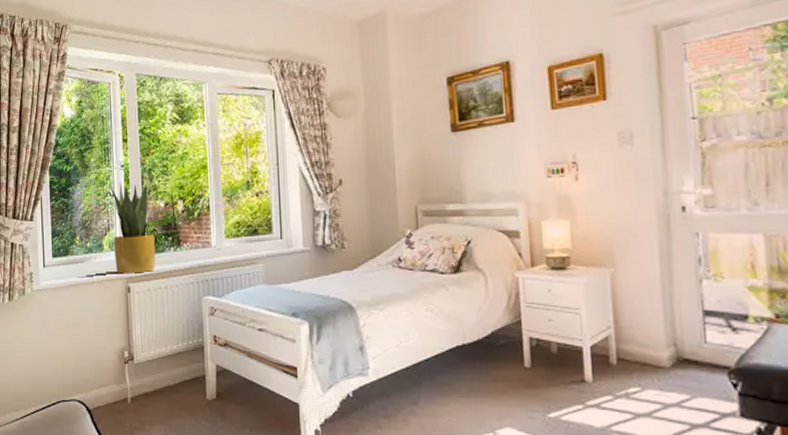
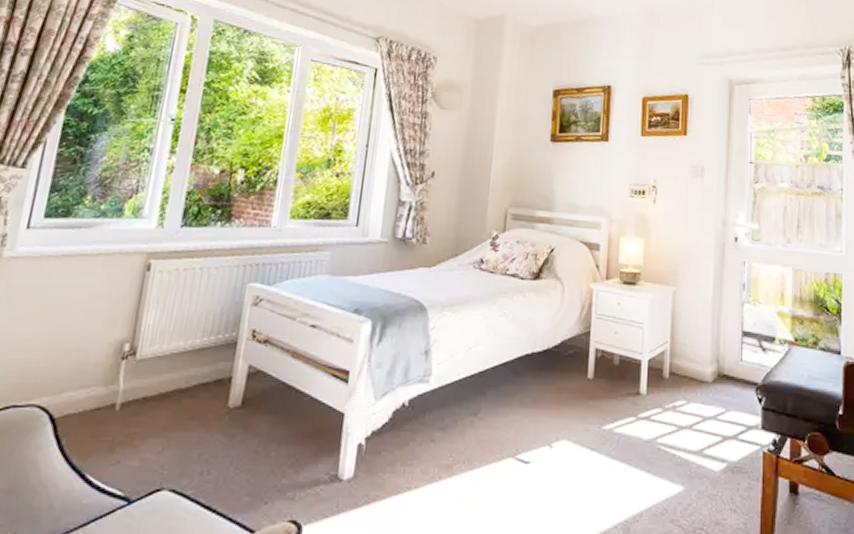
planter: present [109,182,156,274] -> none [135,138,203,249]

